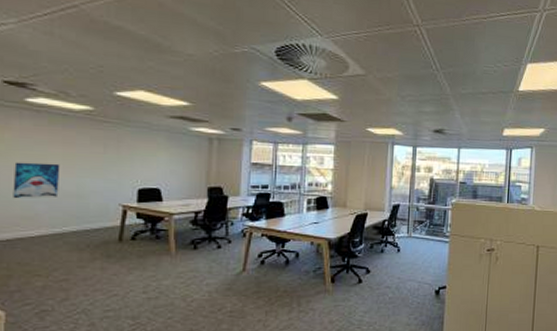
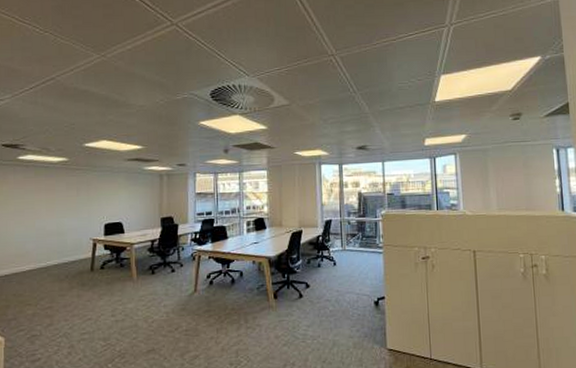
wall art: present [13,162,60,199] -> none [9,208,44,240]

